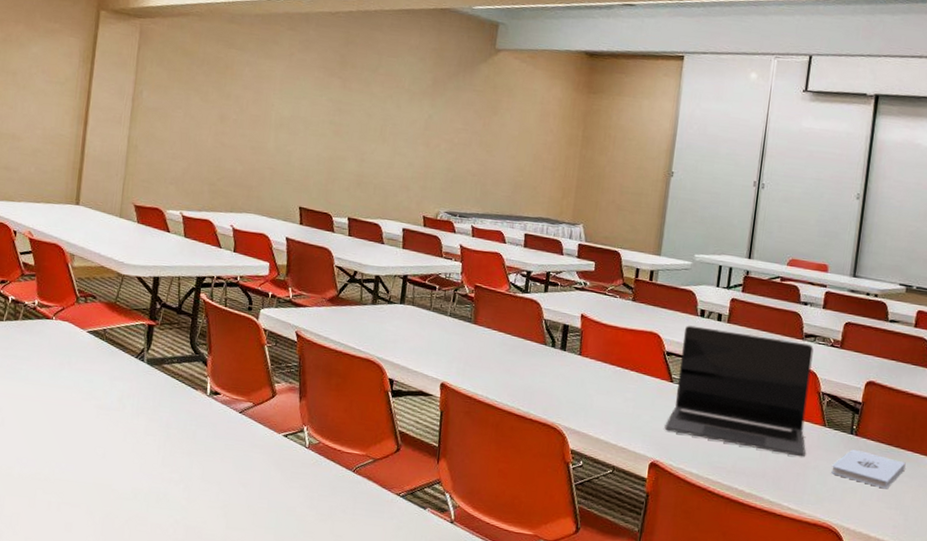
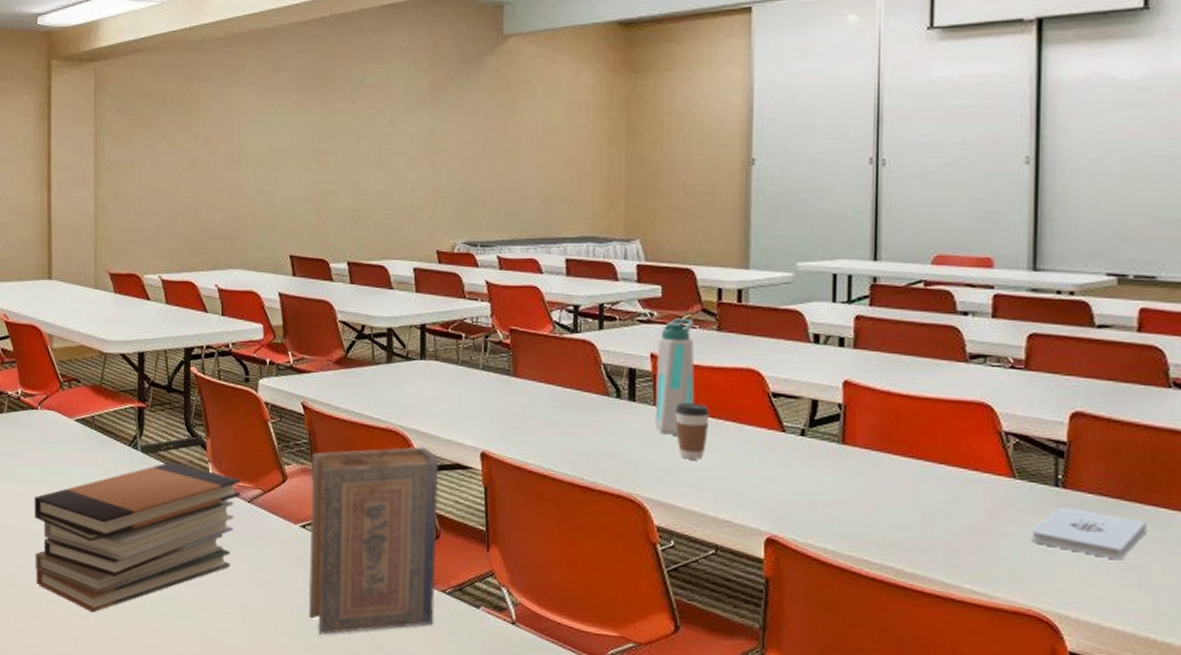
book stack: none [33,374,235,503] -> present [34,461,241,613]
book: none [281,374,406,528] -> present [308,446,439,635]
water bottle: none [578,289,616,379] -> present [655,319,695,435]
coffee cup: none [593,354,620,400] -> present [675,402,710,460]
laptop: present [664,325,814,457] -> none [780,356,989,522]

